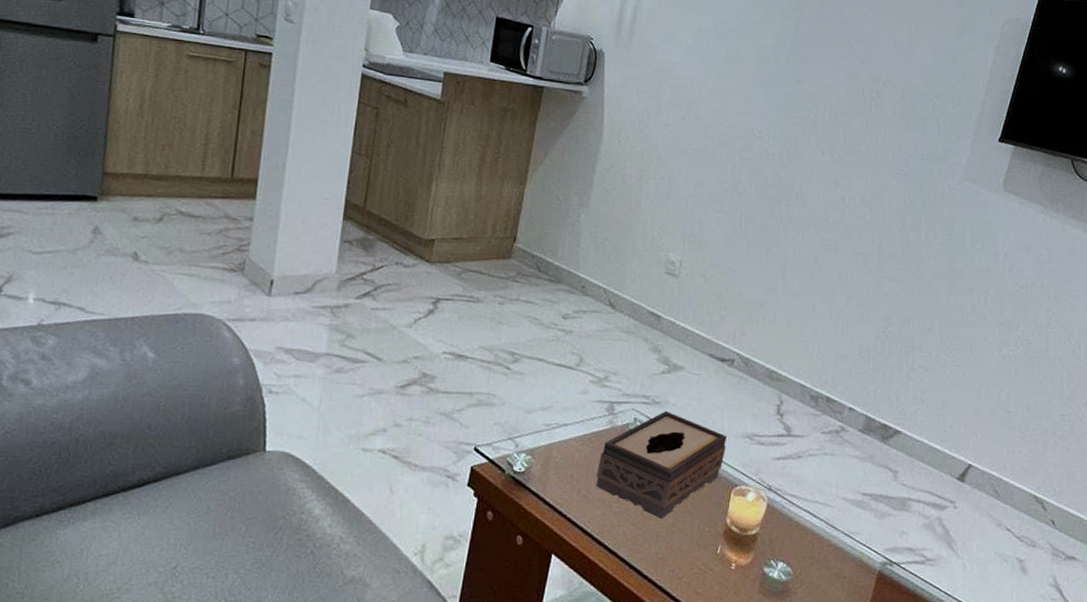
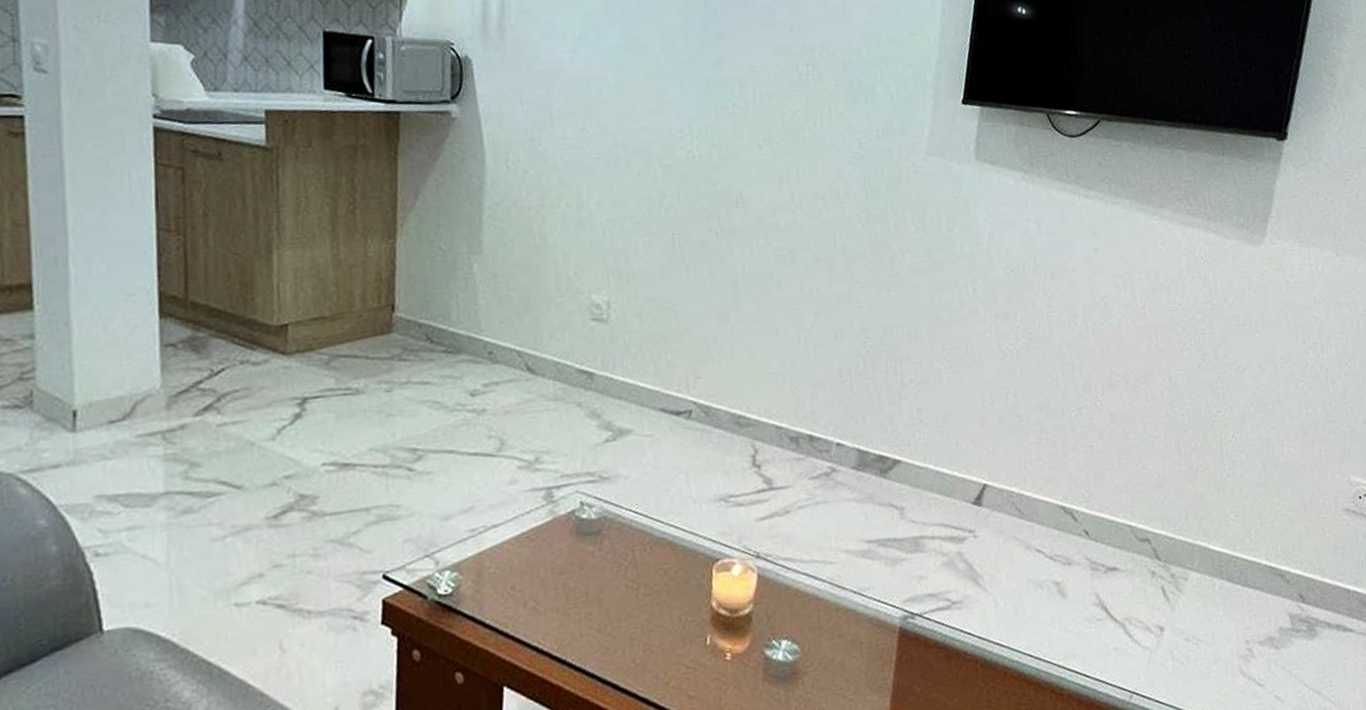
tissue box: present [596,411,728,519] -> none [543,486,698,617]

